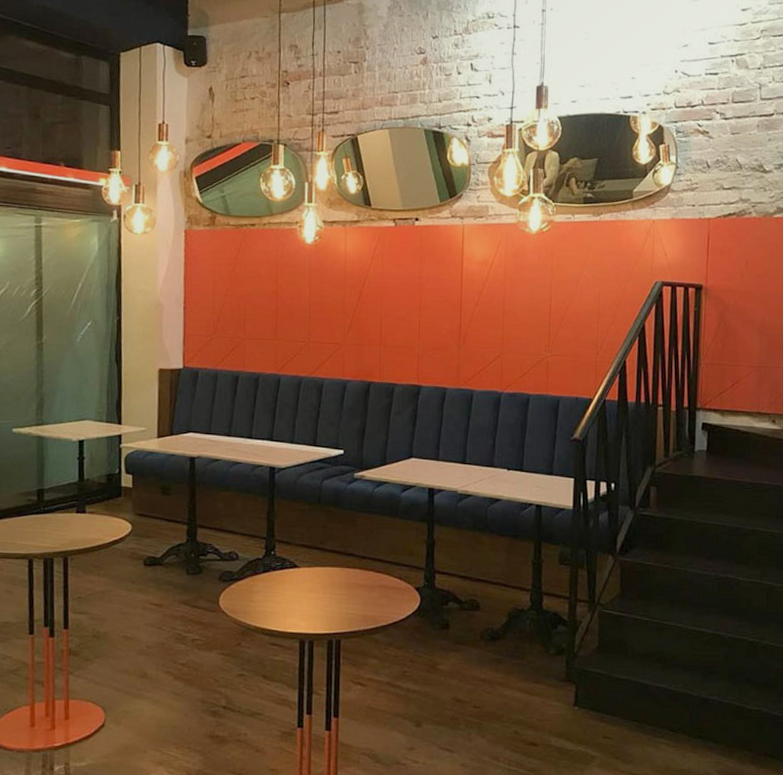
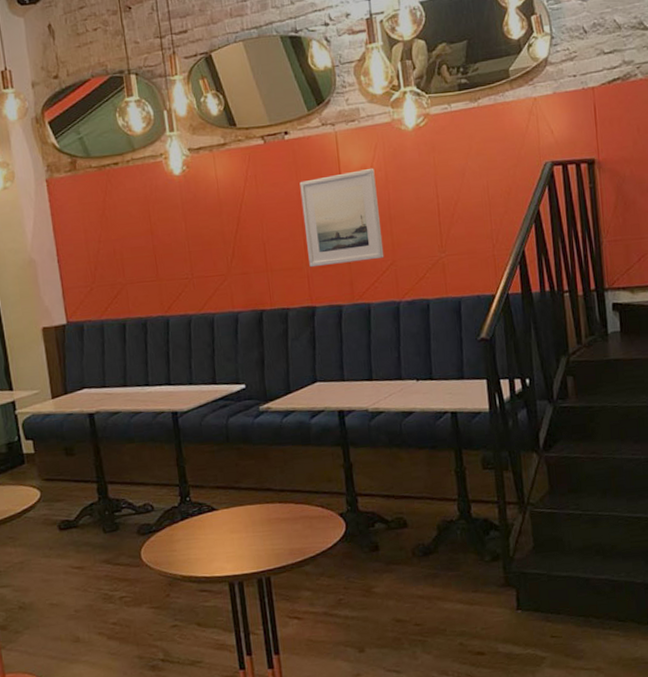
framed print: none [421,264,495,350] -> present [299,169,384,268]

